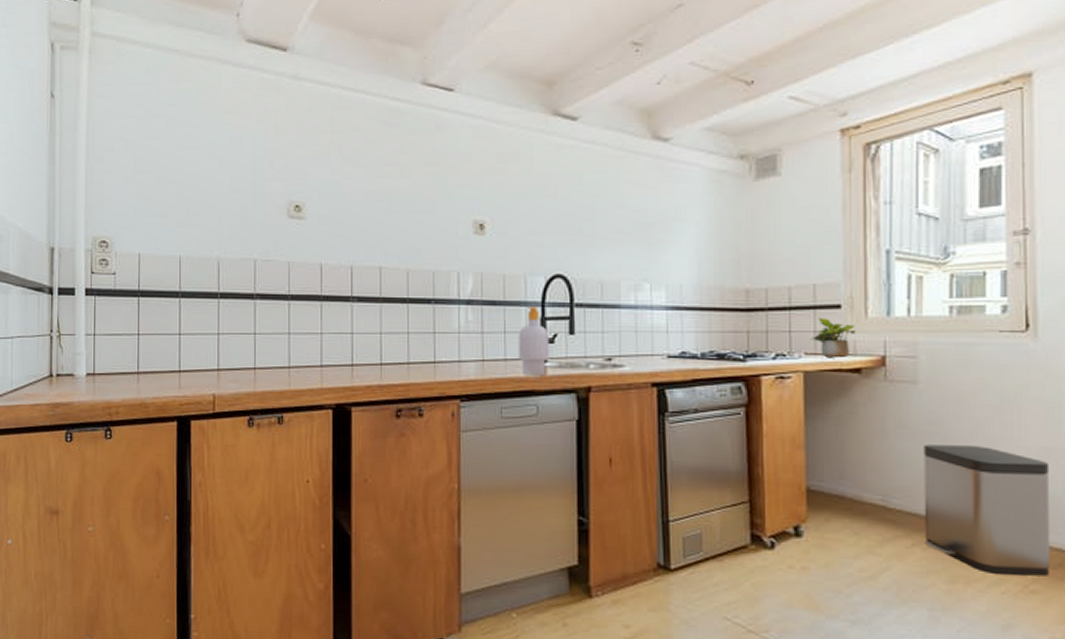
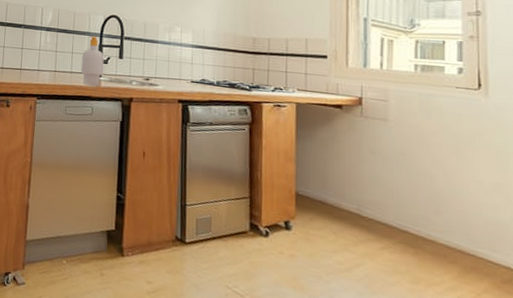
potted plant: present [810,318,856,359] -> none [302,64,338,96]
pedal bin: present [923,444,1051,577] -> none [392,169,501,289]

